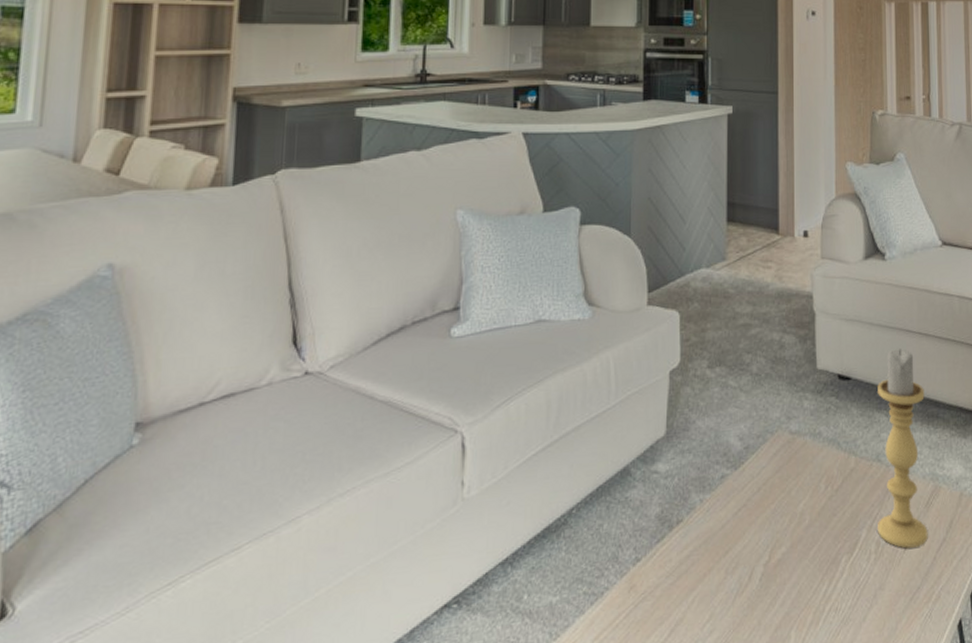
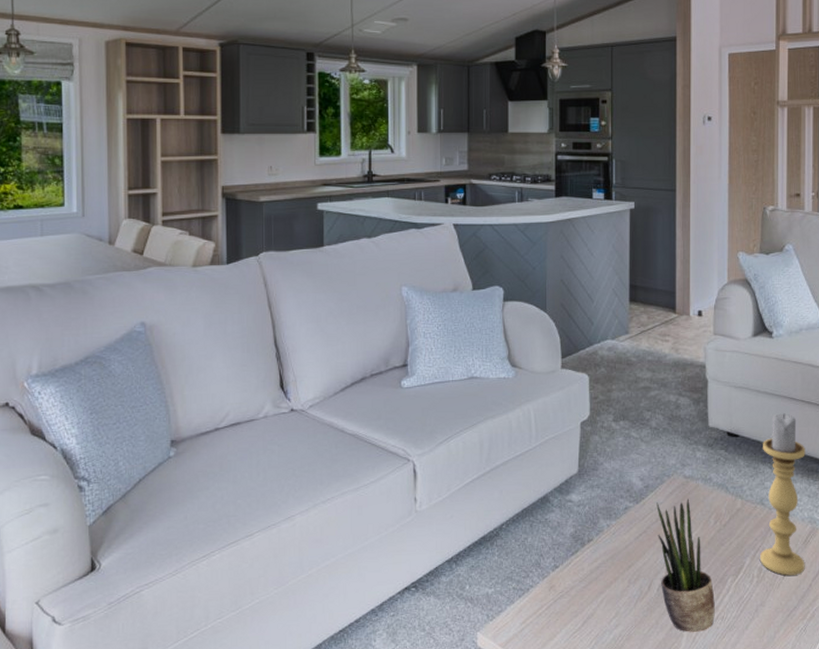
potted plant: none [758,460,827,633] -> present [656,499,715,632]

